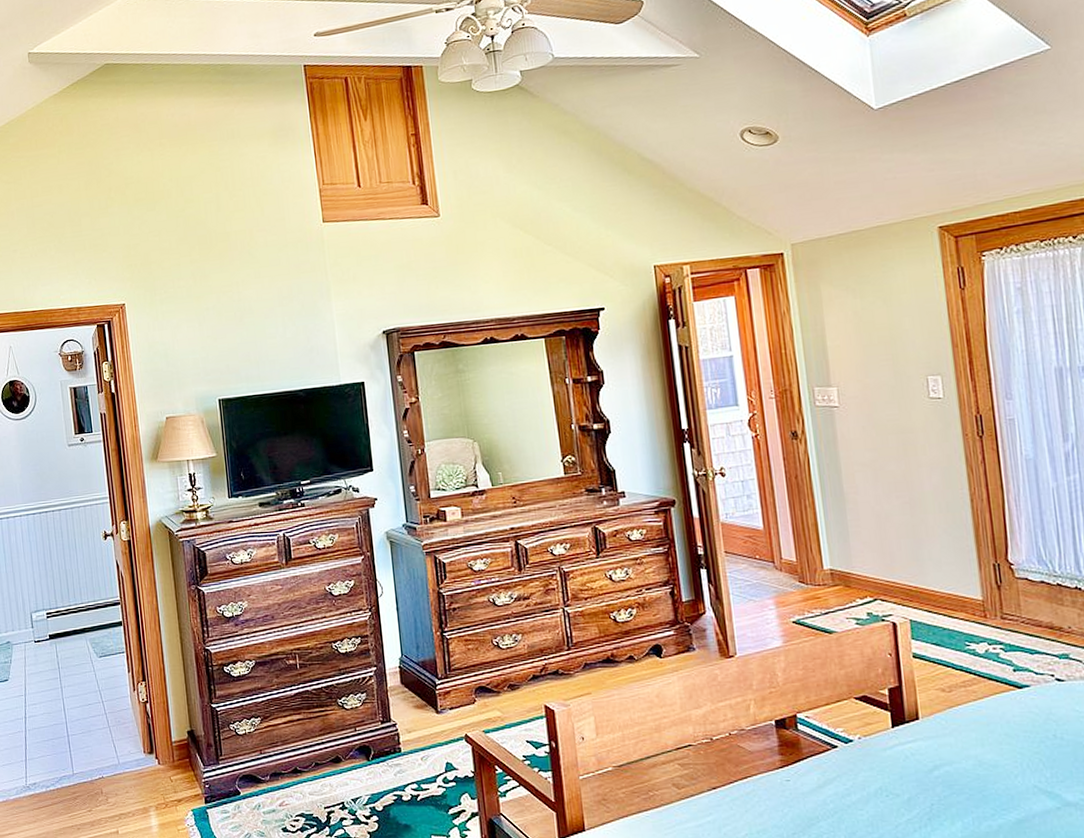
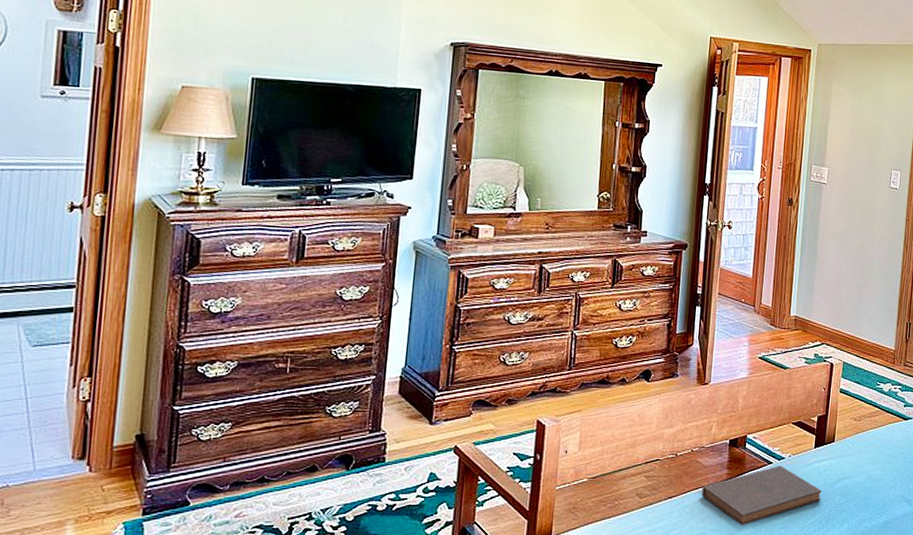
book: none [752,750,915,821] -> present [702,465,822,525]

